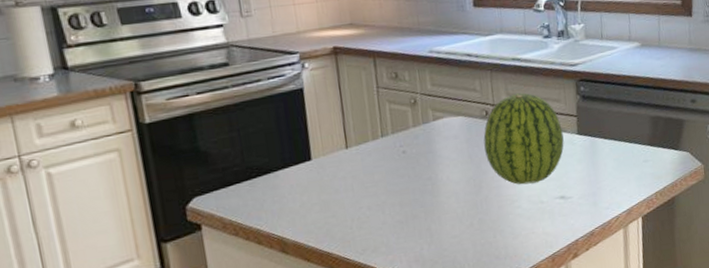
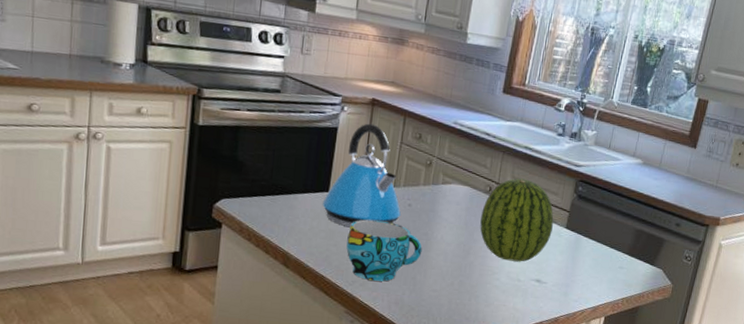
kettle: none [307,74,397,193] -> present [322,123,401,228]
cup: none [344,176,430,245] -> present [346,220,422,282]

